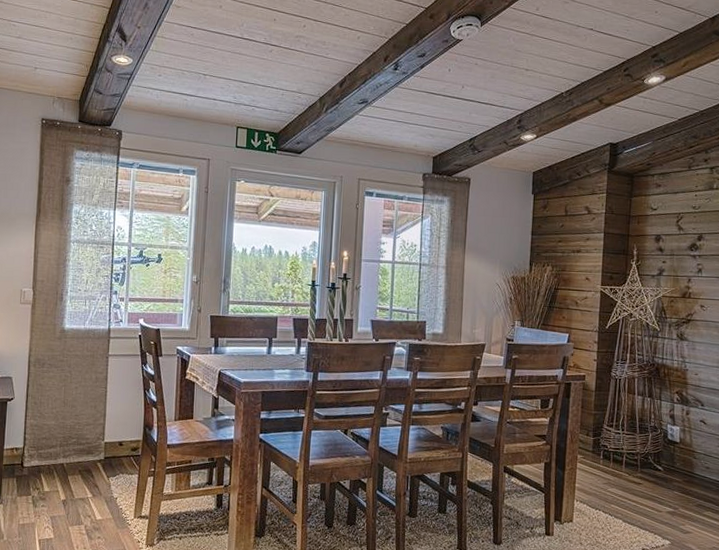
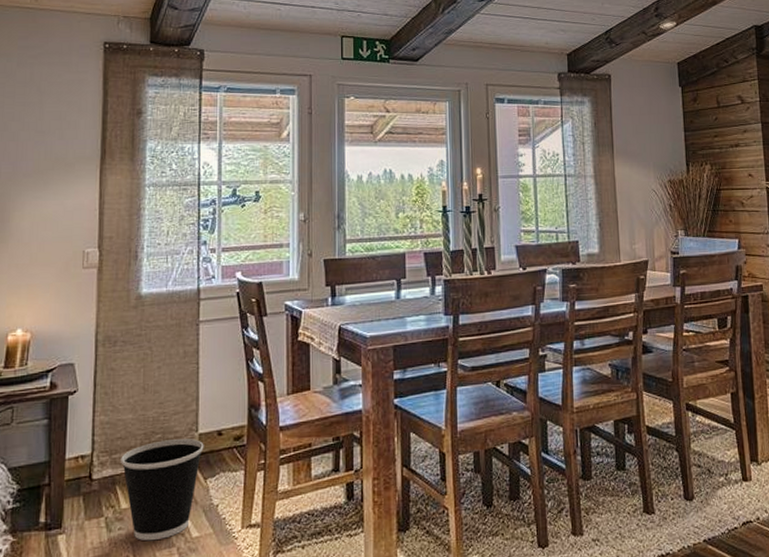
wastebasket: none [45,444,108,518] -> present [121,438,204,541]

